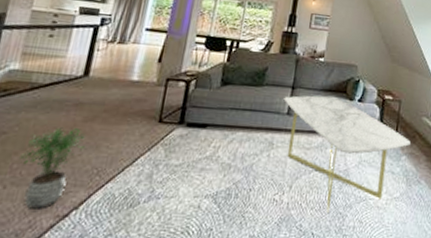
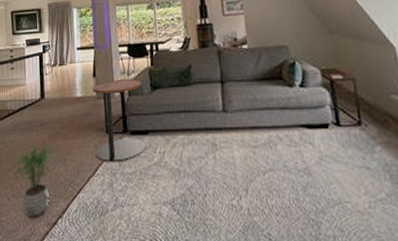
side table: none [139,69,213,153] -> present [93,79,146,163]
coffee table: present [283,95,411,213] -> none [215,85,383,219]

